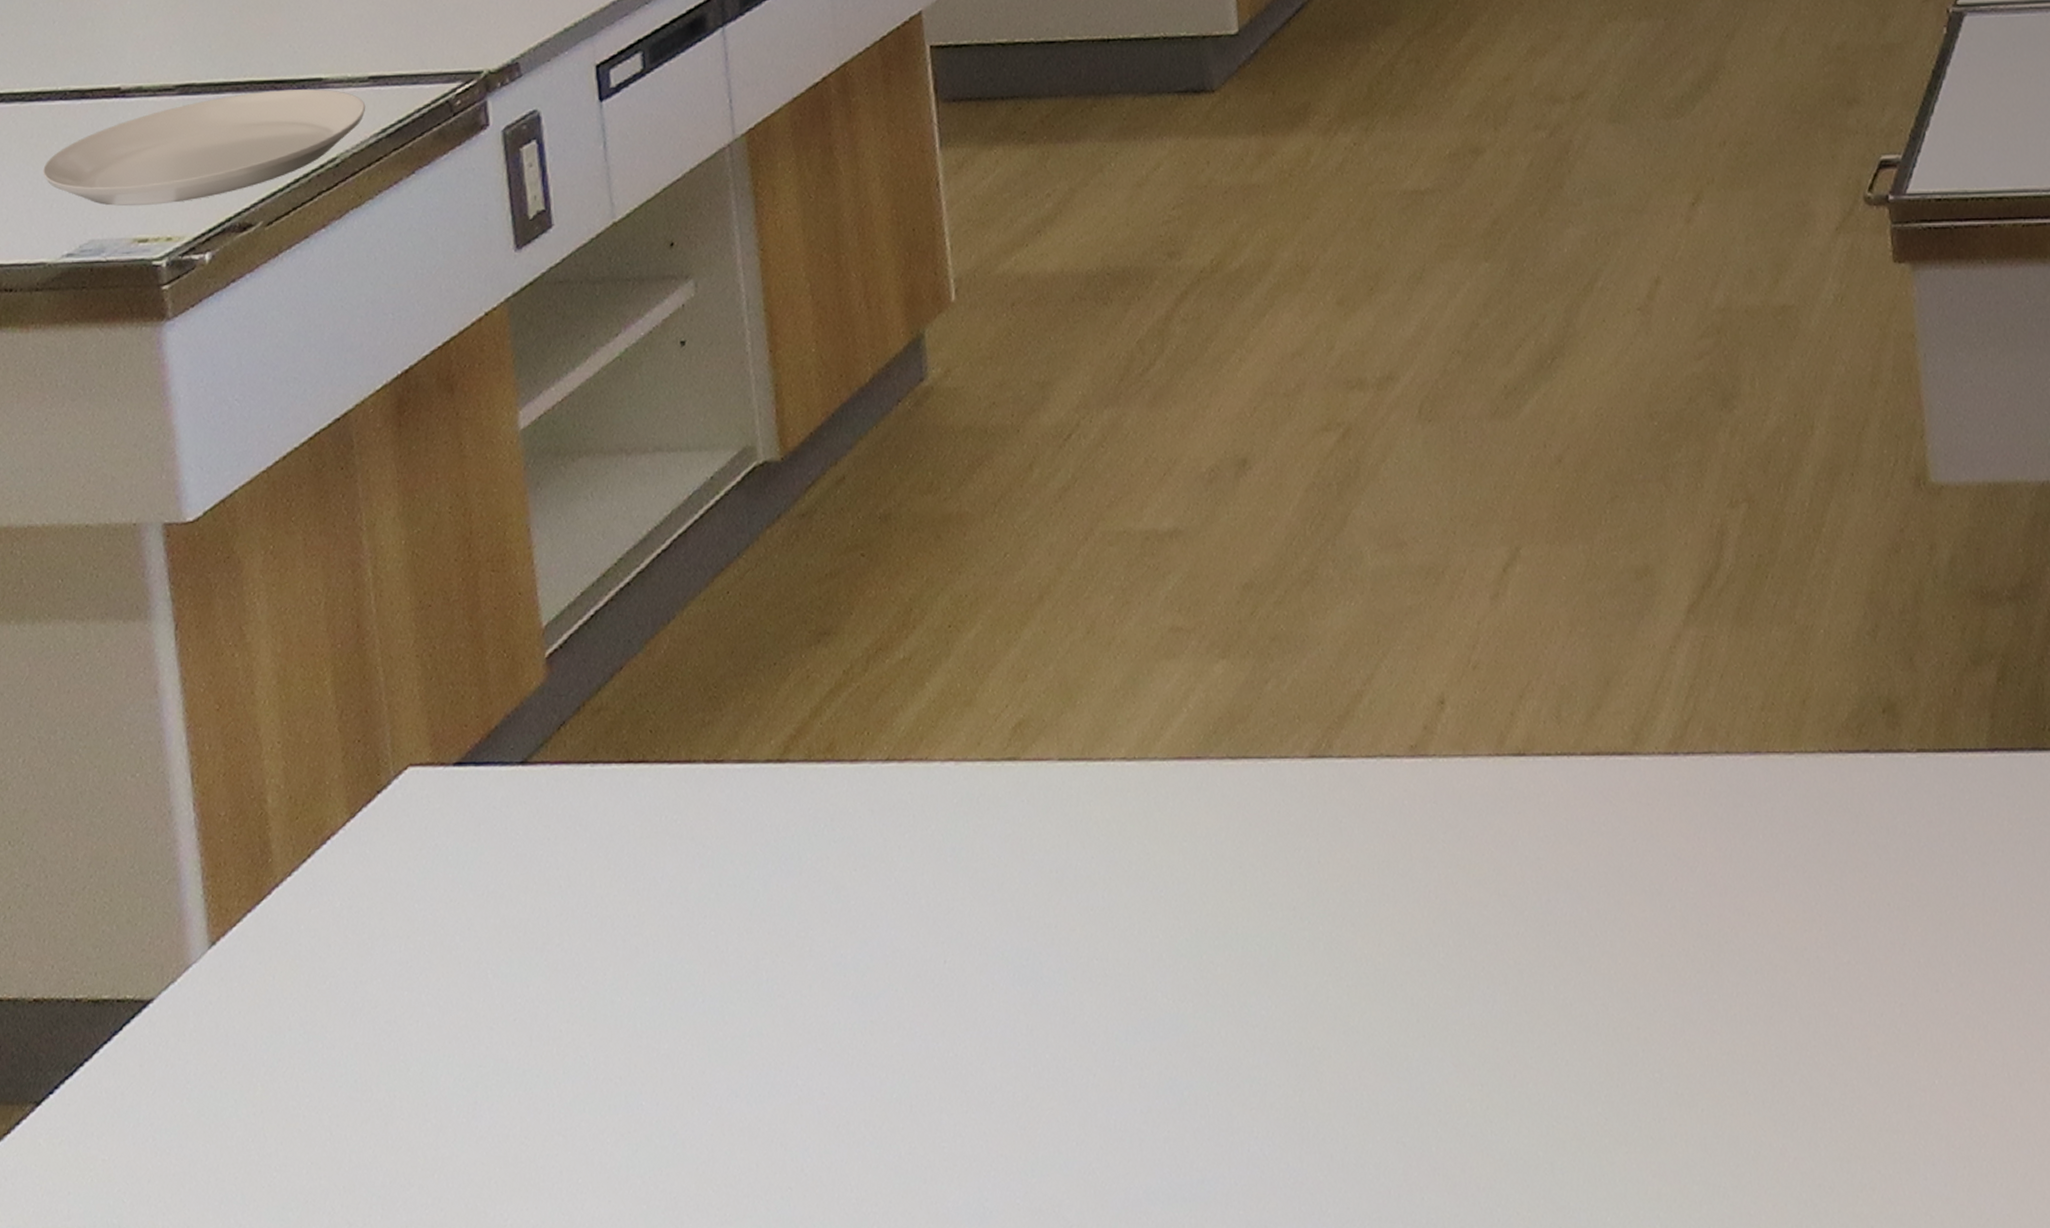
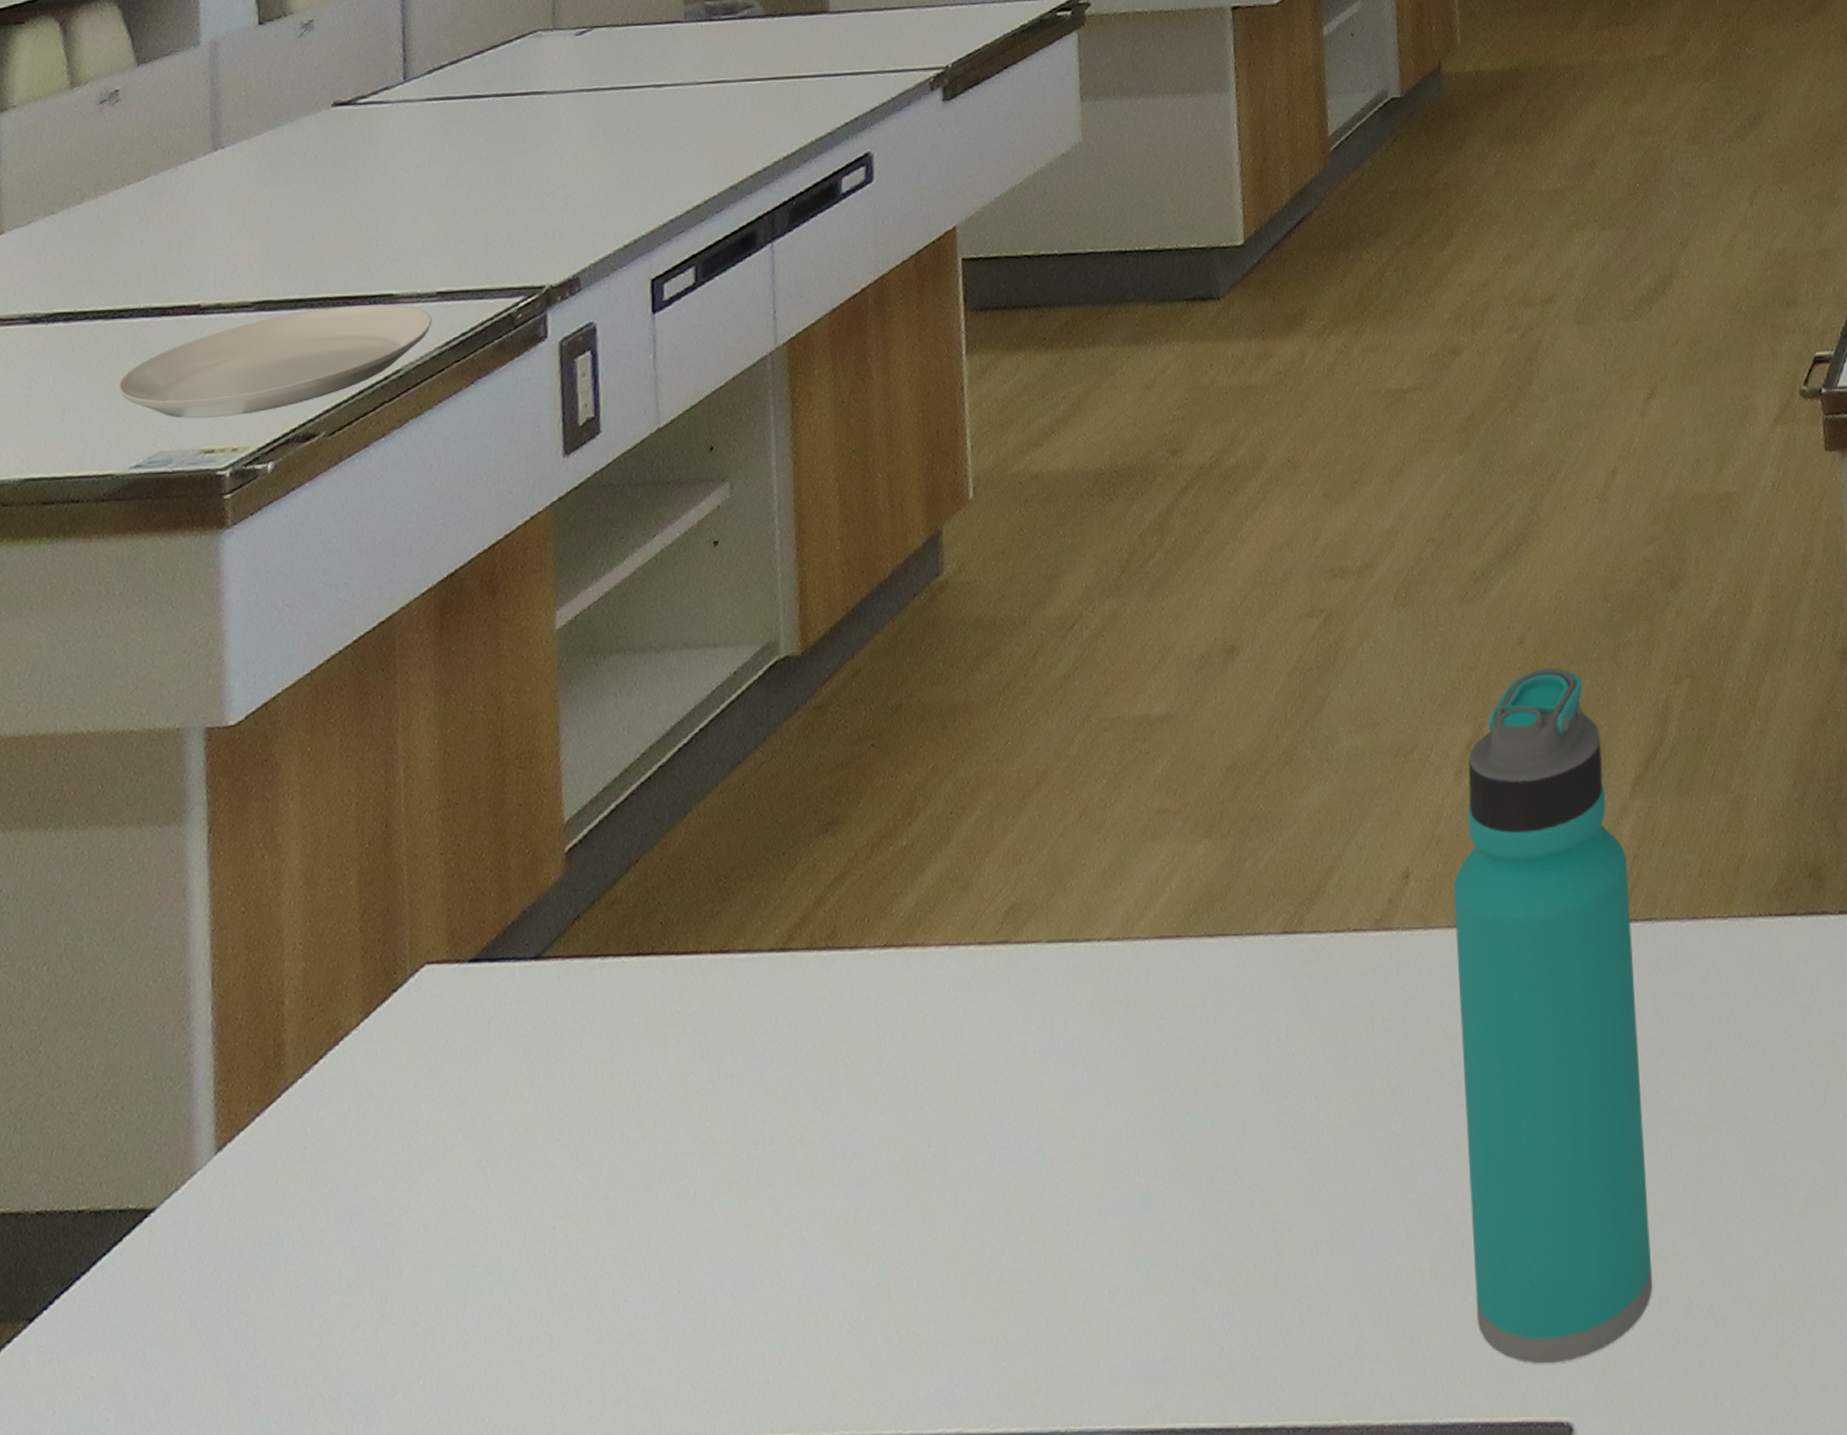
water bottle: none [1493,488,1721,1199] -> present [1454,667,1653,1364]

